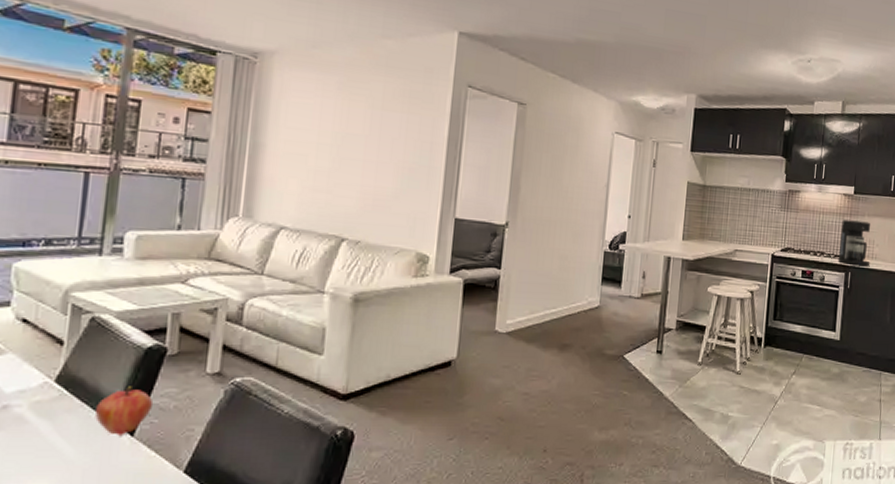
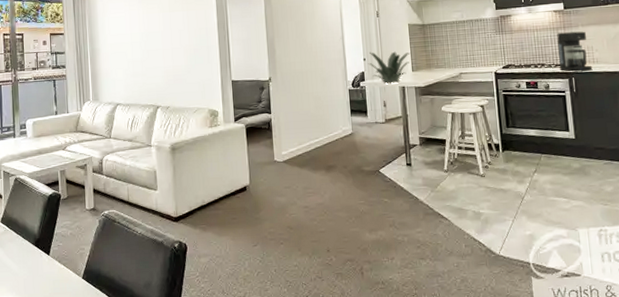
fruit: present [95,386,154,435] -> none [26,222,58,255]
plant: none [633,208,684,251] -> present [368,51,411,83]

